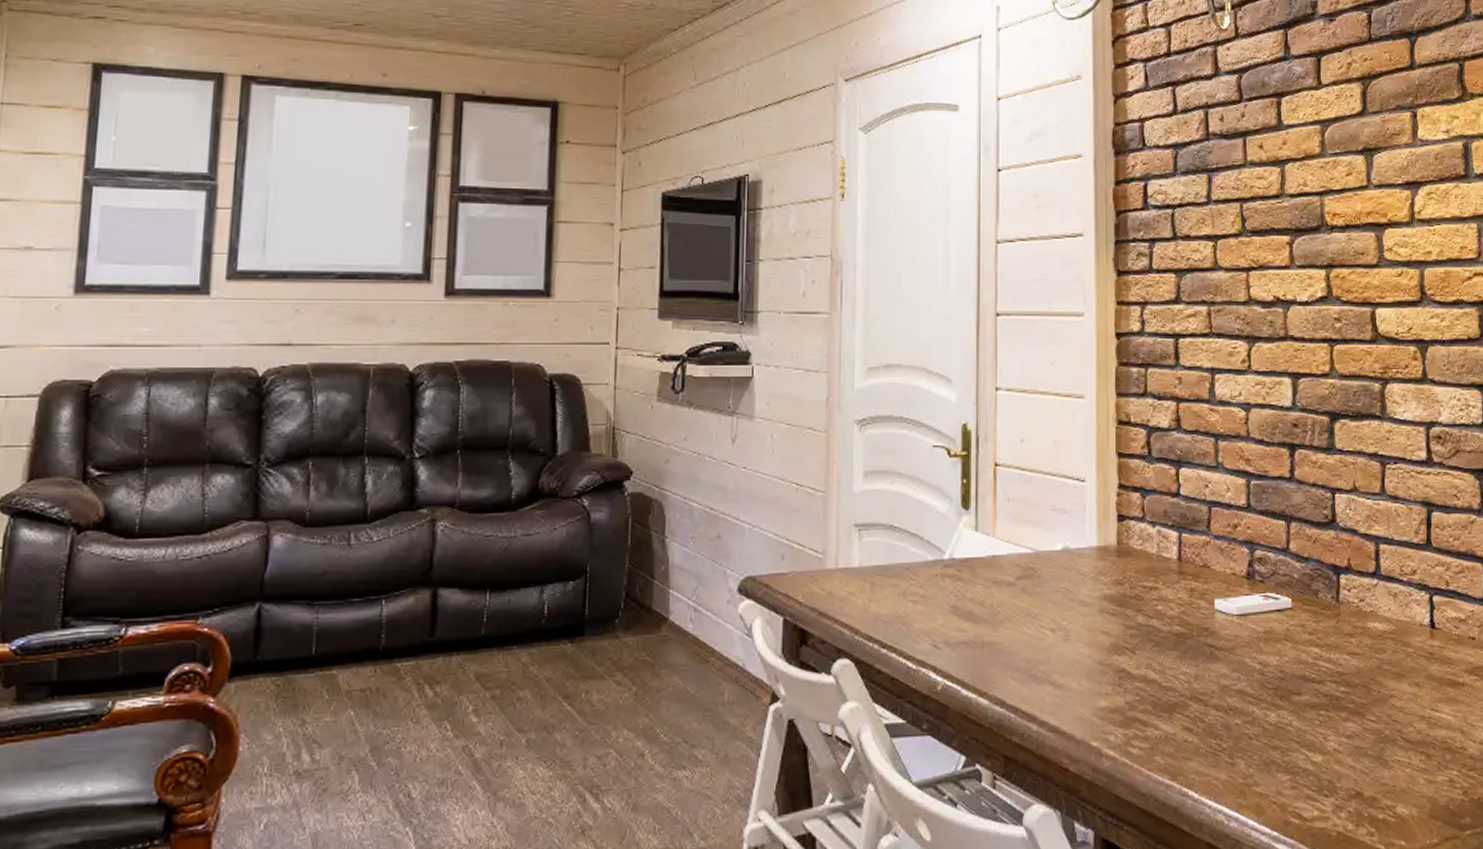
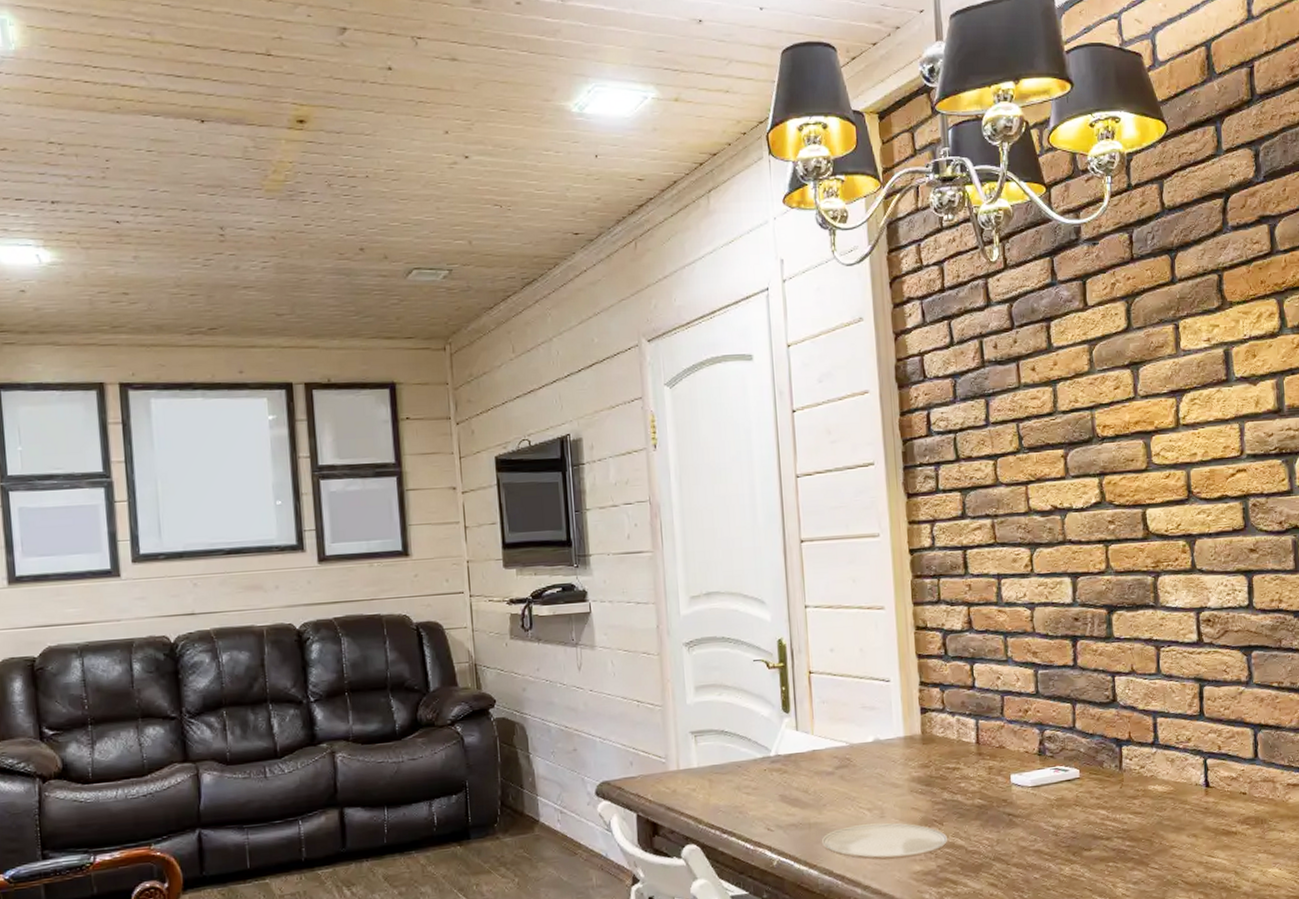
plate: none [994,647,1140,692] -> present [821,823,948,860]

